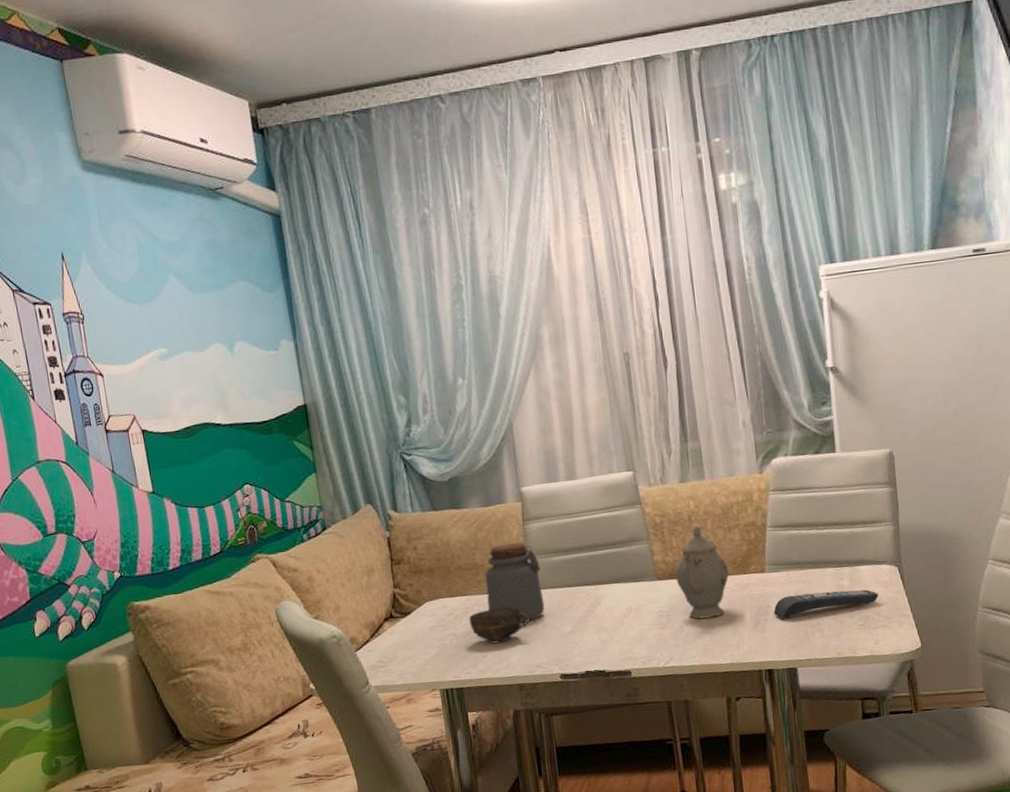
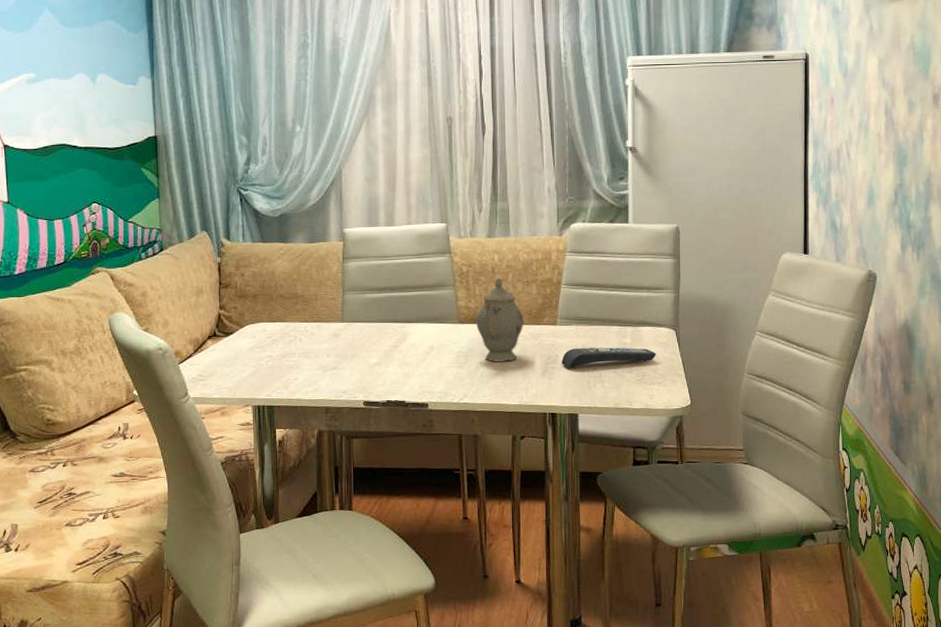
cup: present [469,607,530,644] -> none [285,335,340,368]
jar: present [484,542,545,623] -> none [303,278,355,351]

